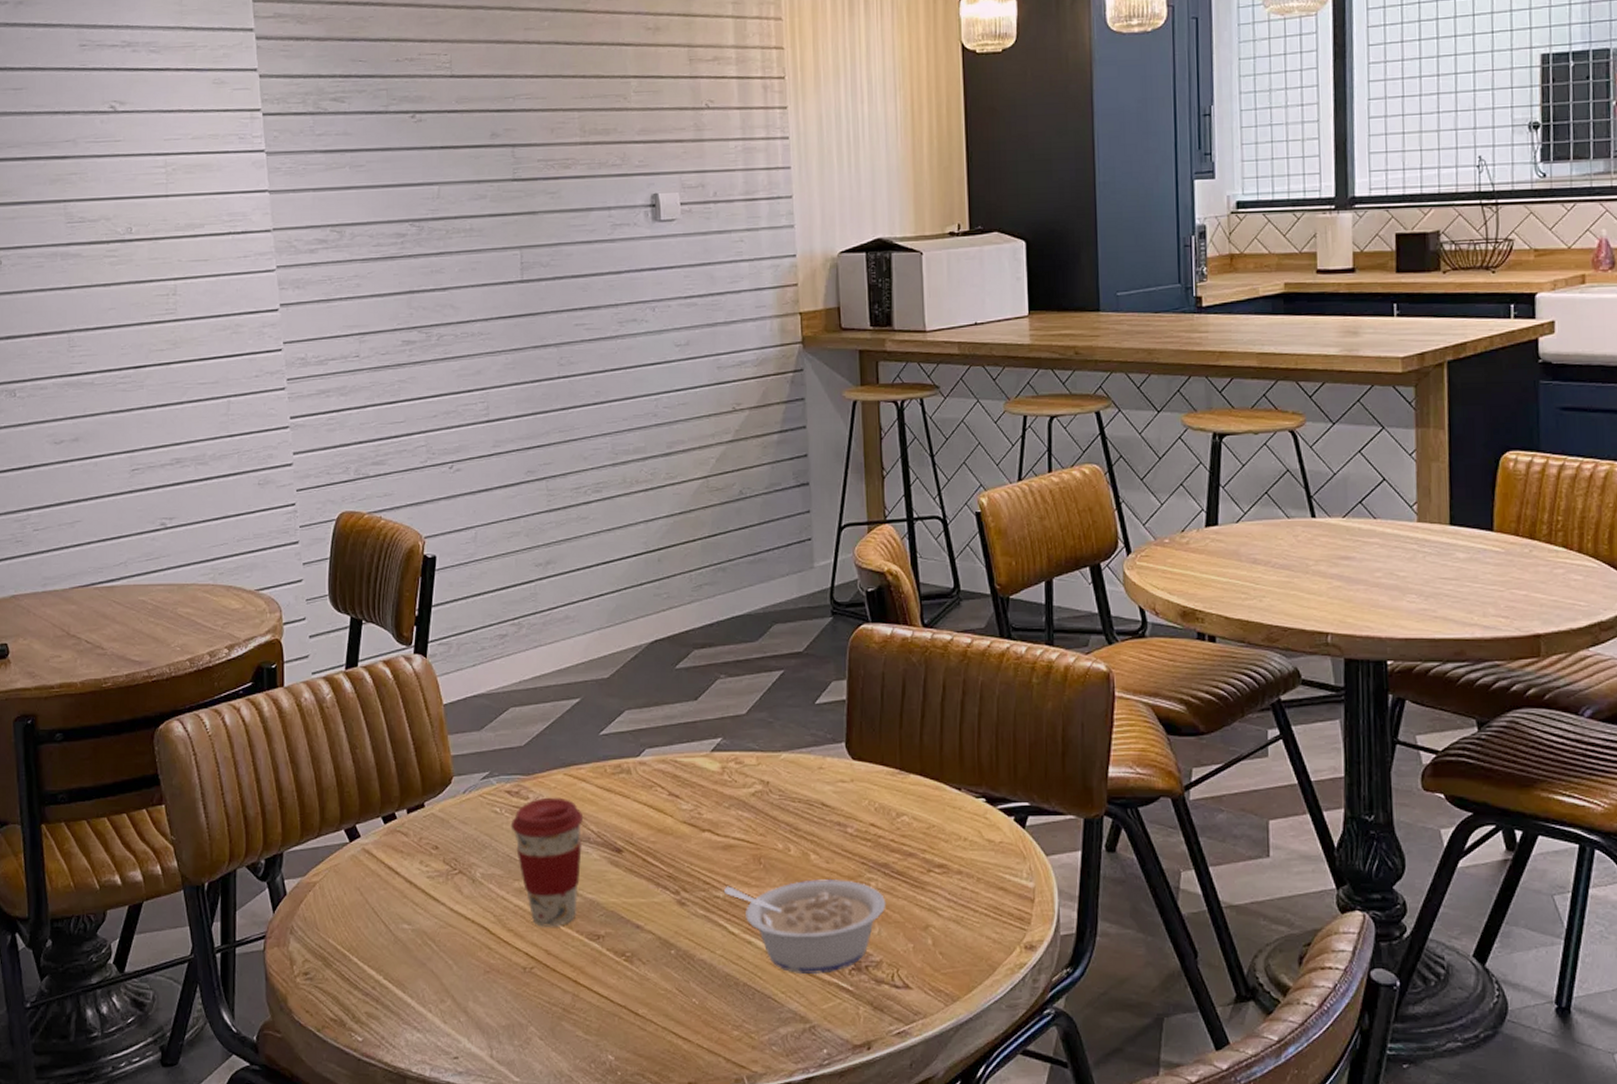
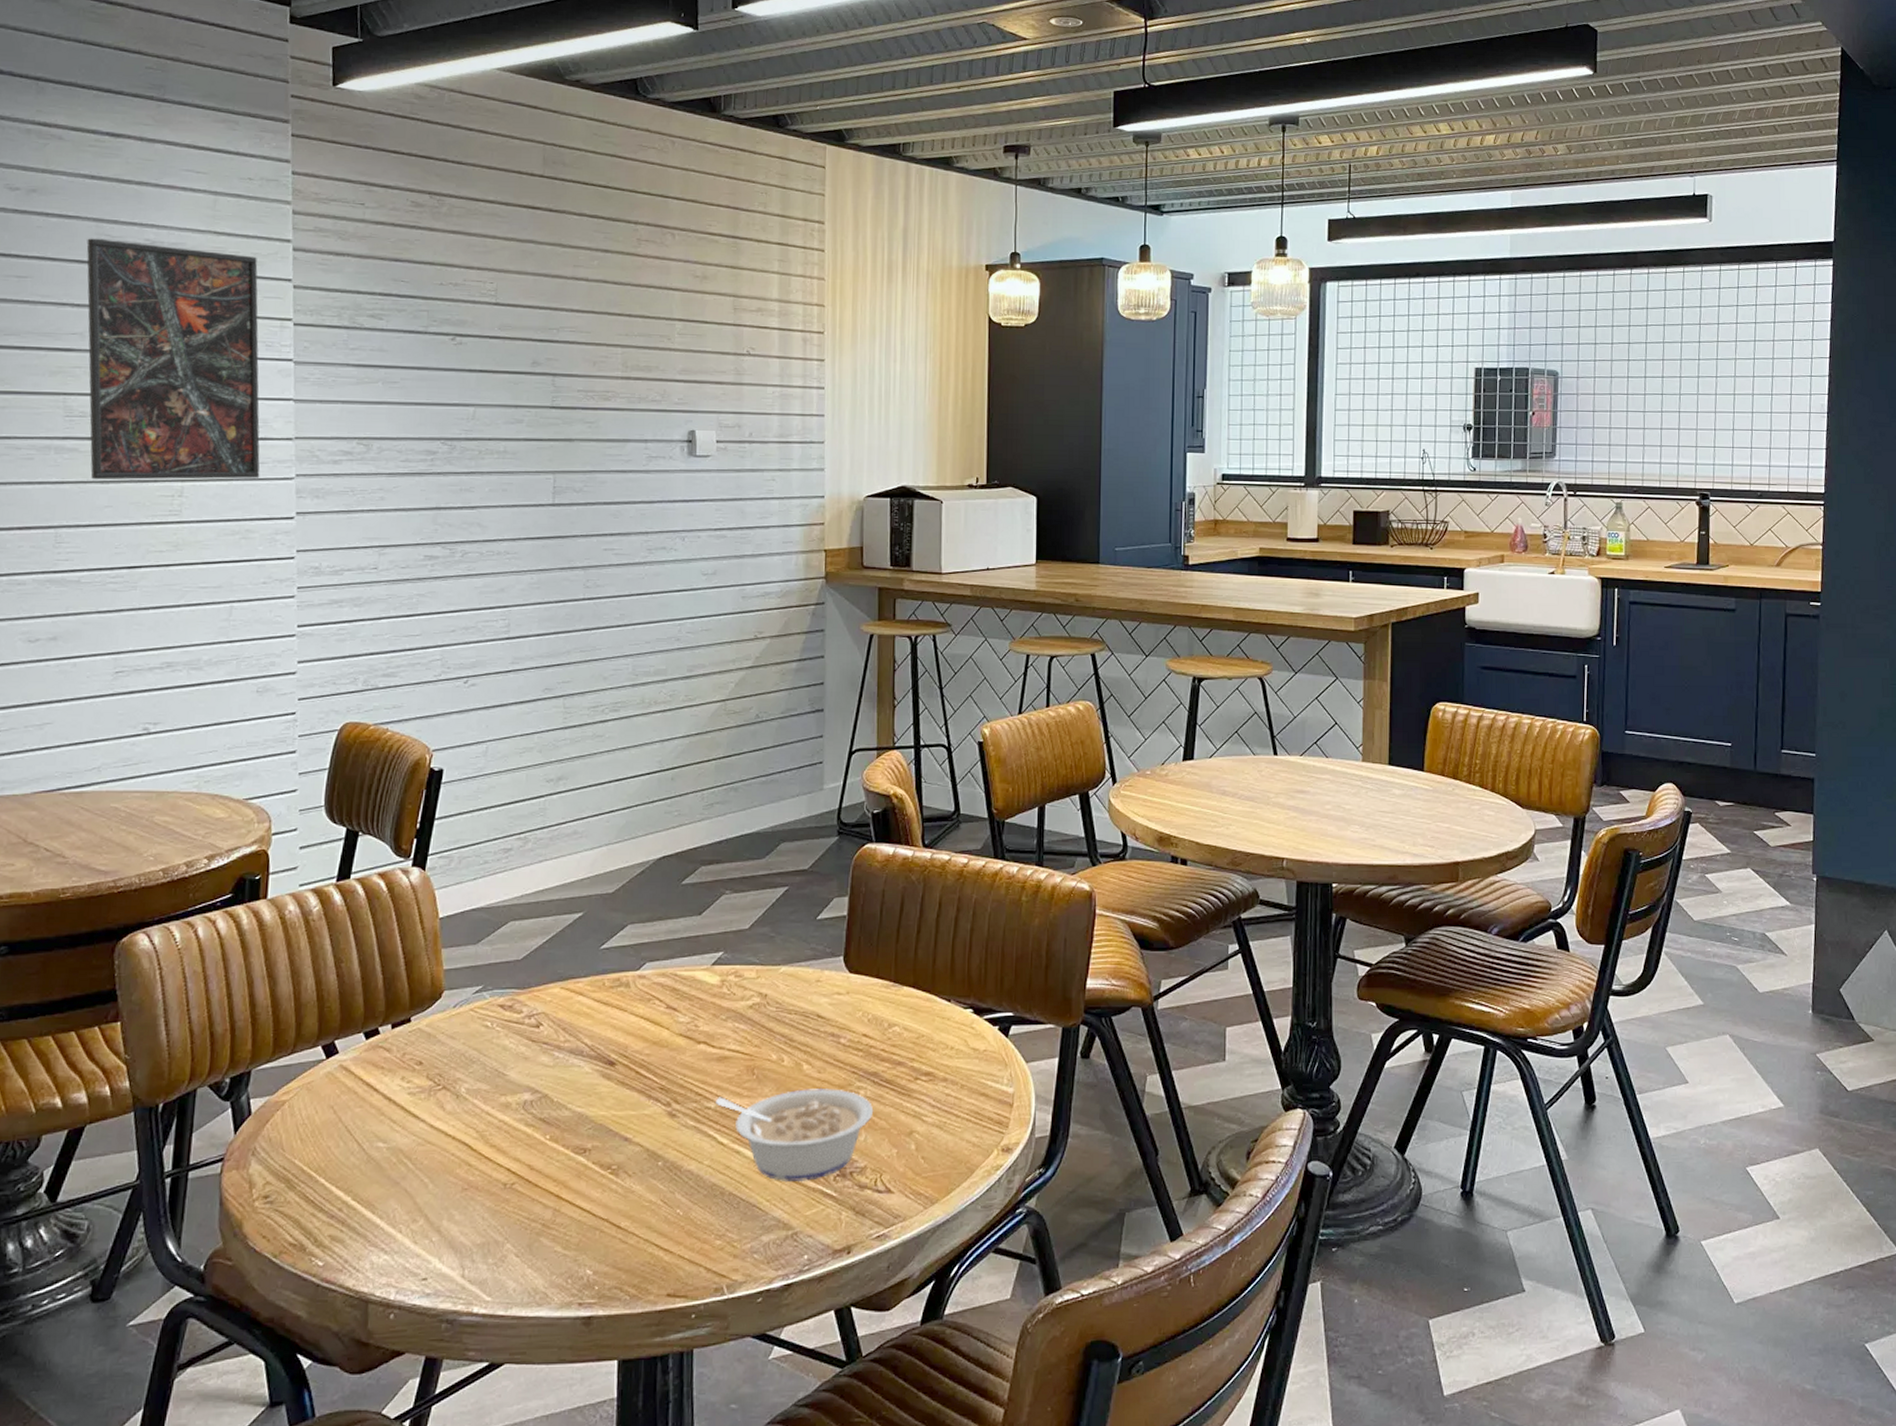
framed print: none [71,44,244,284] -> present [86,238,260,480]
coffee cup: present [510,797,584,927] -> none [501,1011,578,1142]

